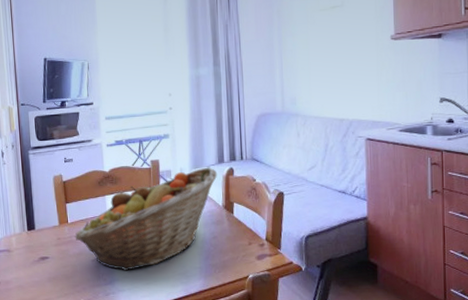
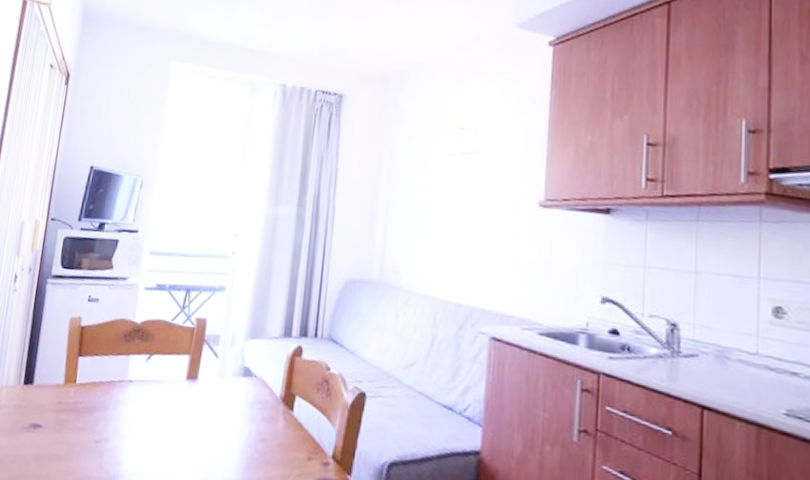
fruit basket: present [75,167,218,272] -> none [80,339,281,466]

